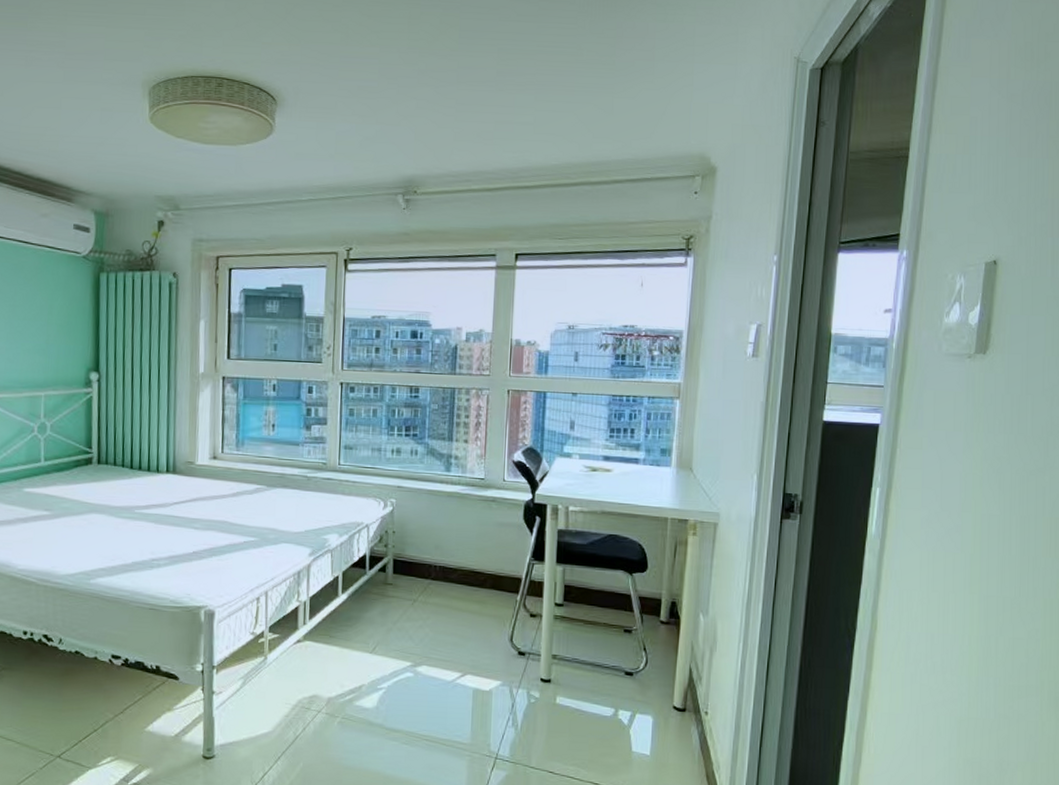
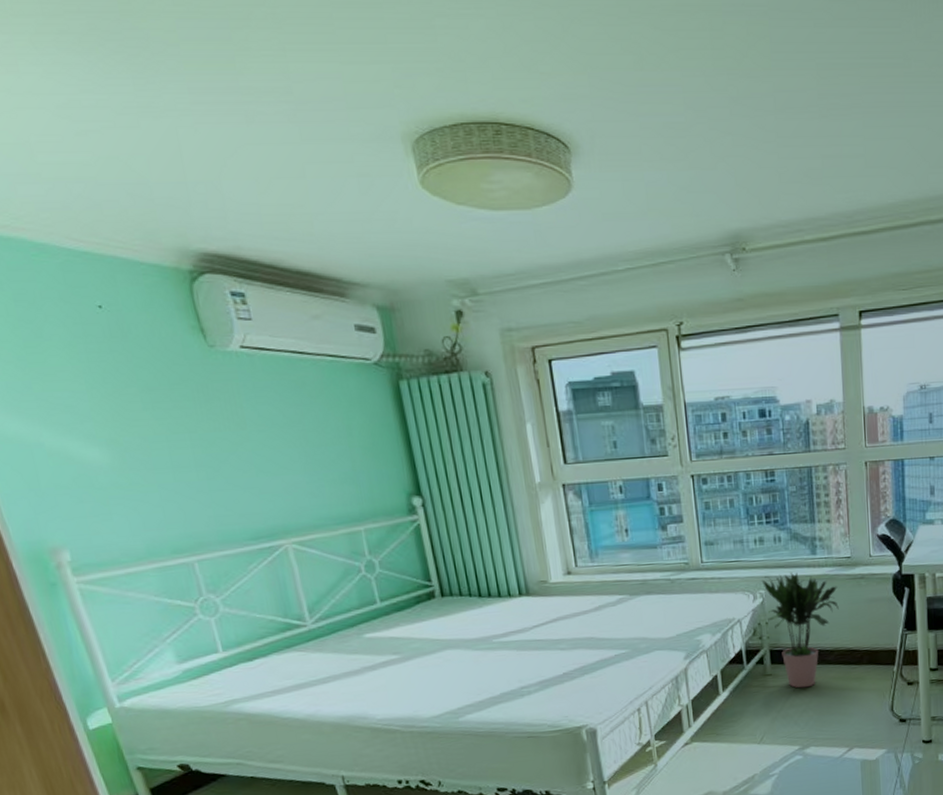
potted plant: none [393,485,468,603] -> present [761,572,839,688]

